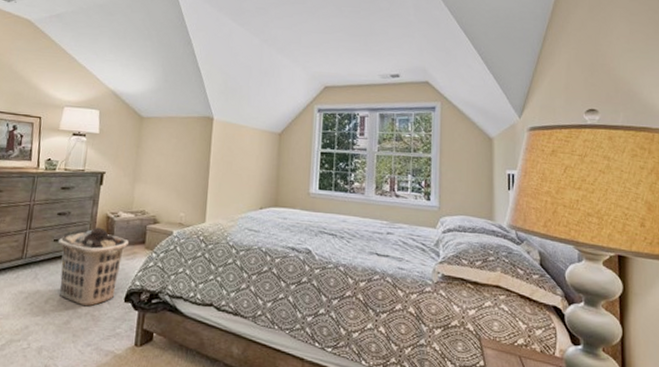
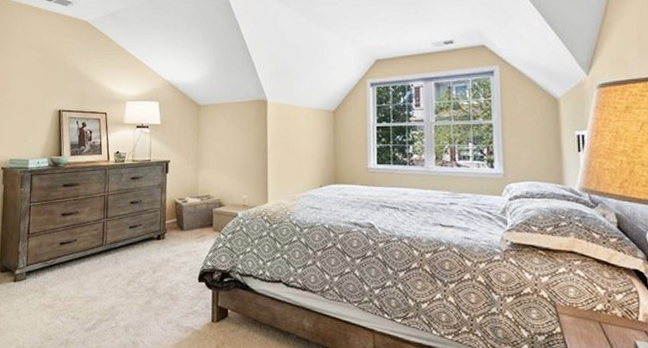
clothes hamper: present [57,227,130,307] -> none [133,213,198,287]

